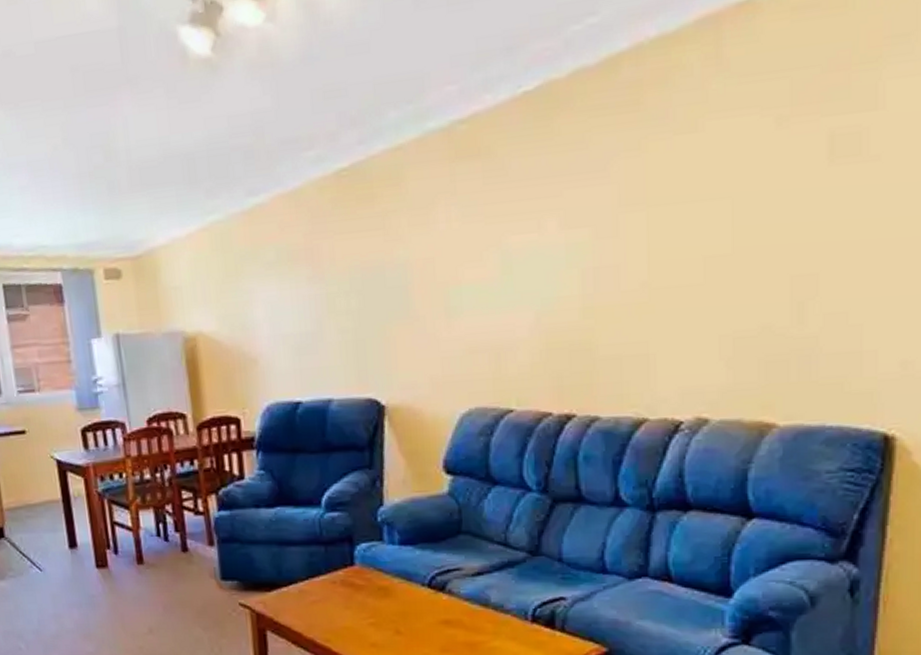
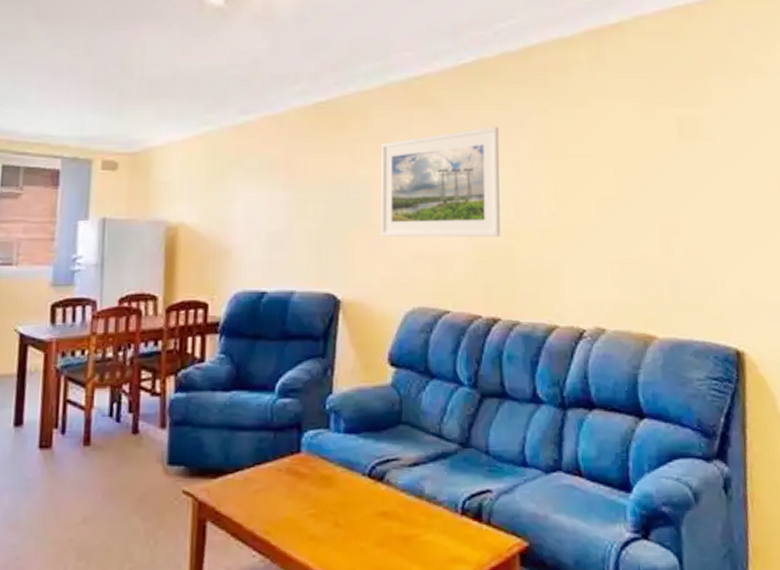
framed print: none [421,174,576,329] -> present [380,126,501,237]

